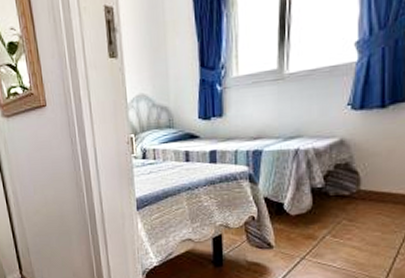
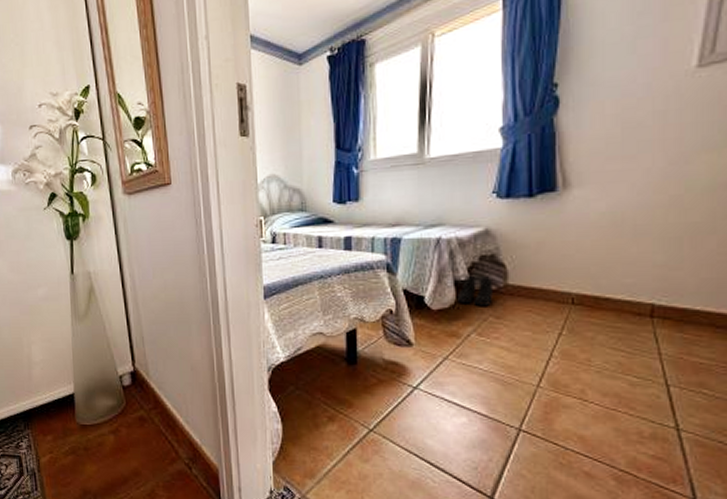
boots: none [314,182,346,210] -> present [458,275,493,306]

